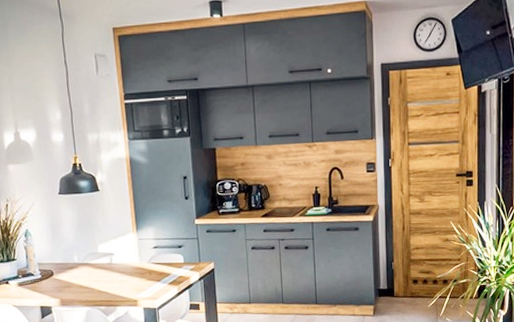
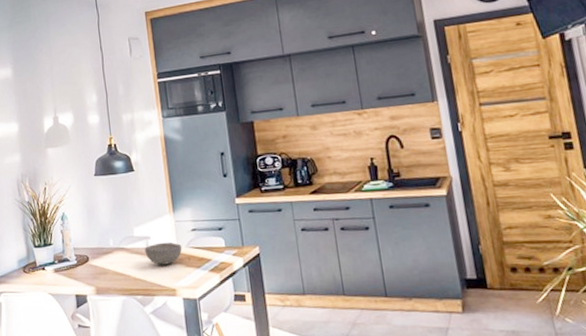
bowl: none [108,258,144,279] -> present [144,242,183,265]

